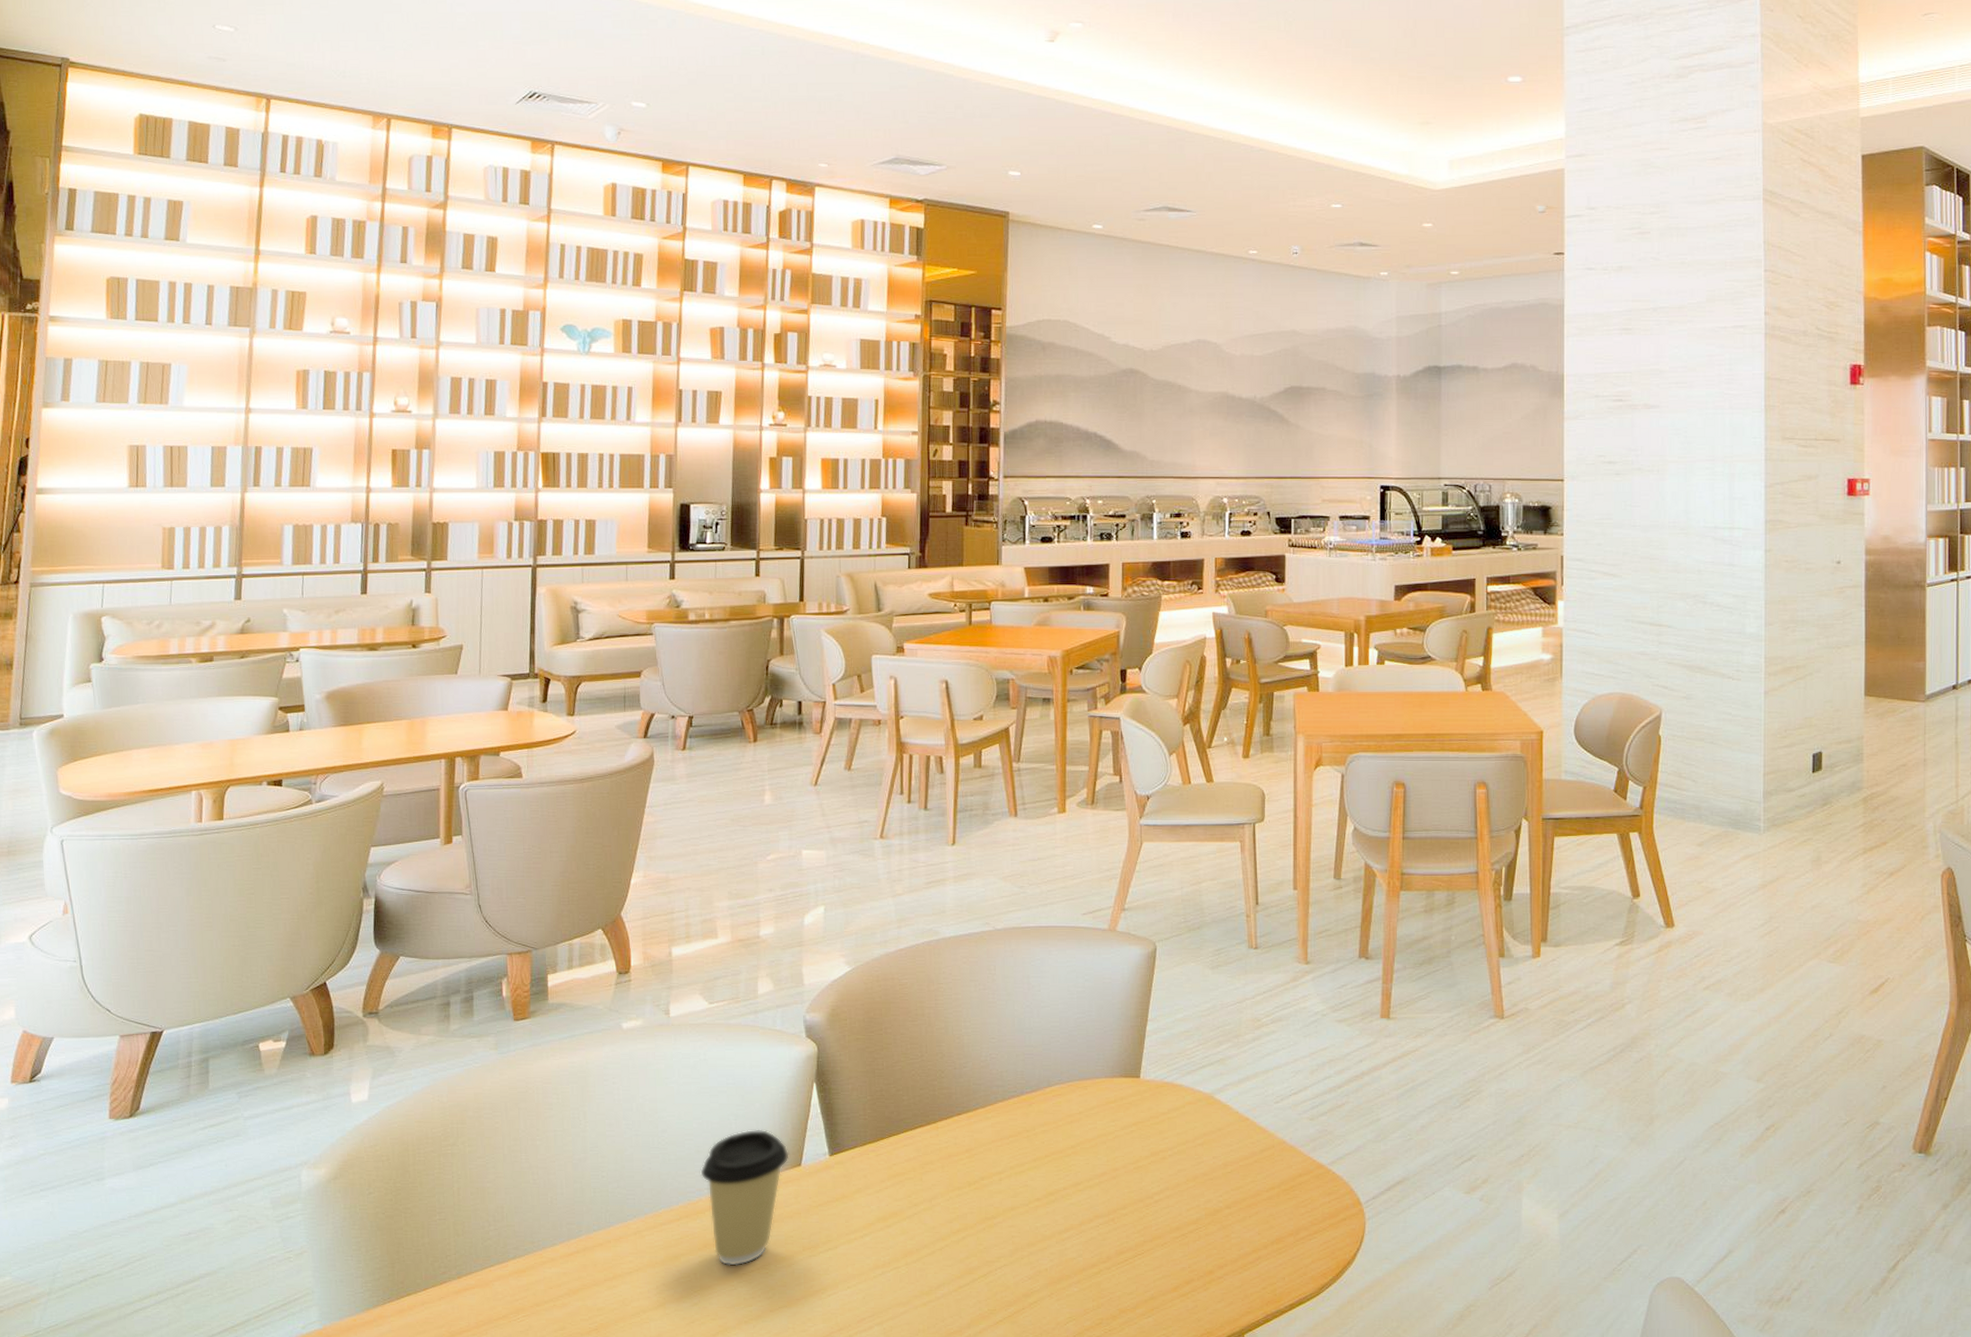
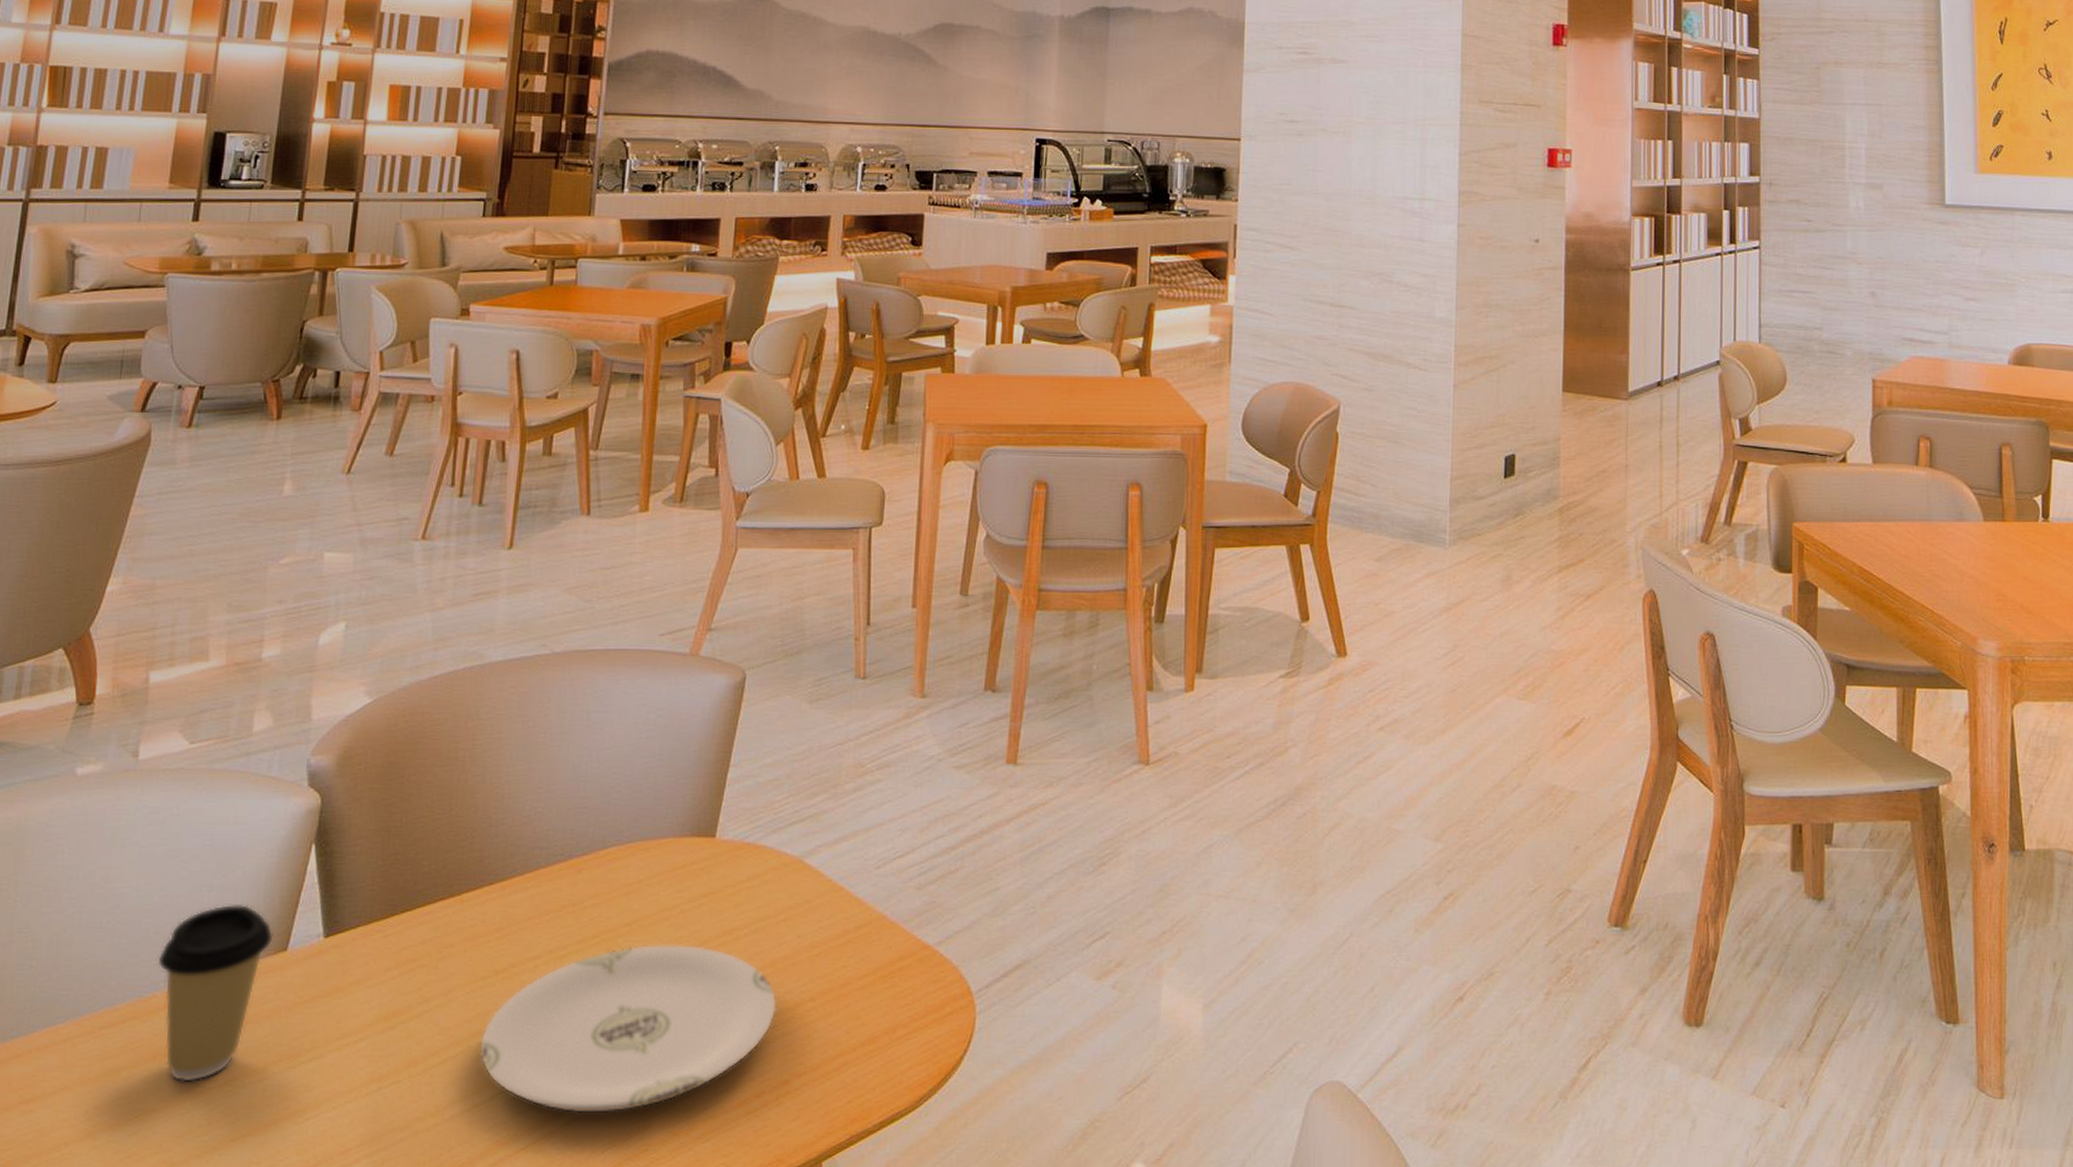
plate: none [960,1162,1199,1294] -> present [479,943,777,1113]

